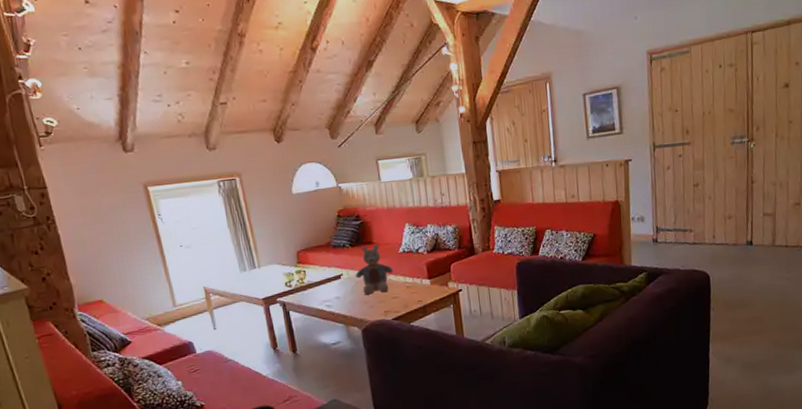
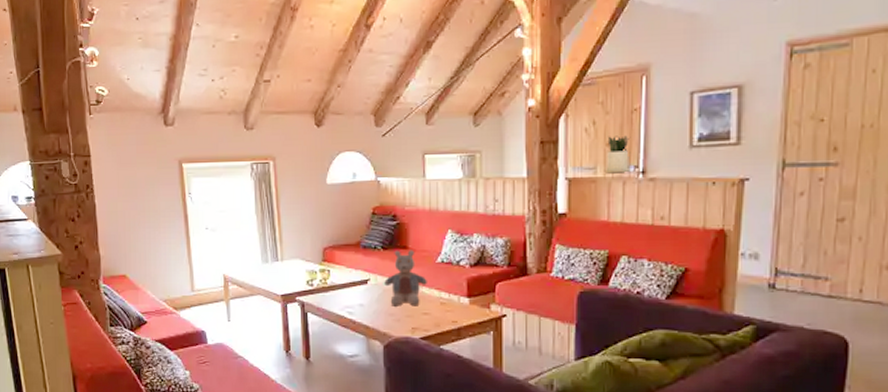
planter: none [525,132,546,164] -> present [604,135,631,174]

